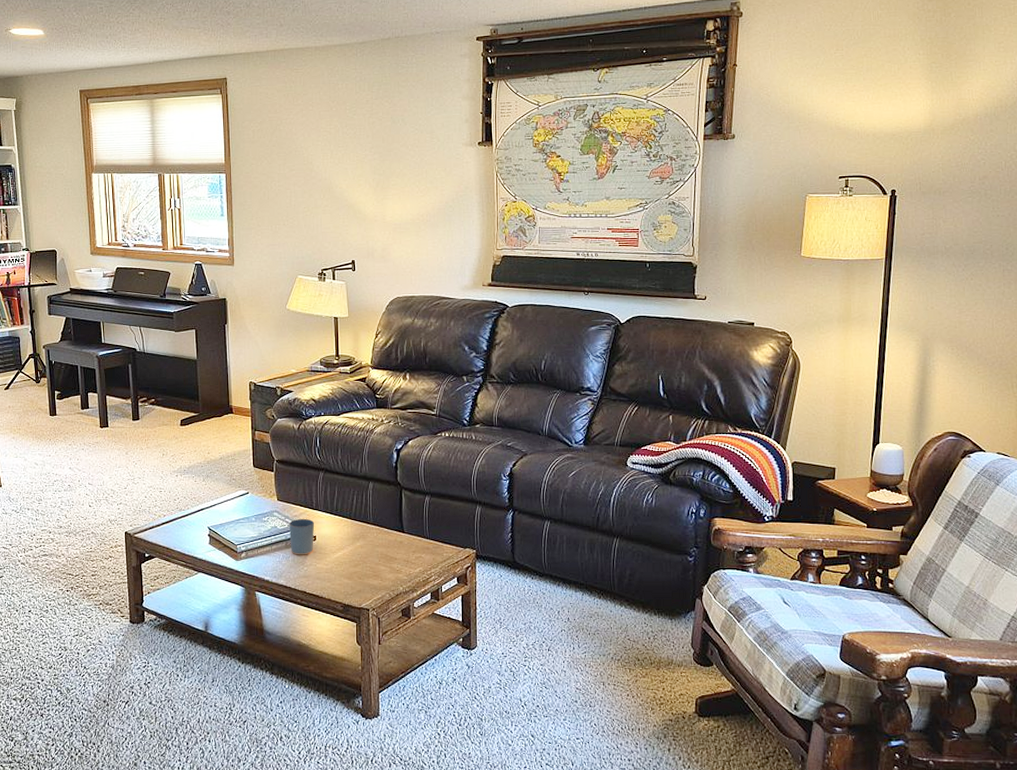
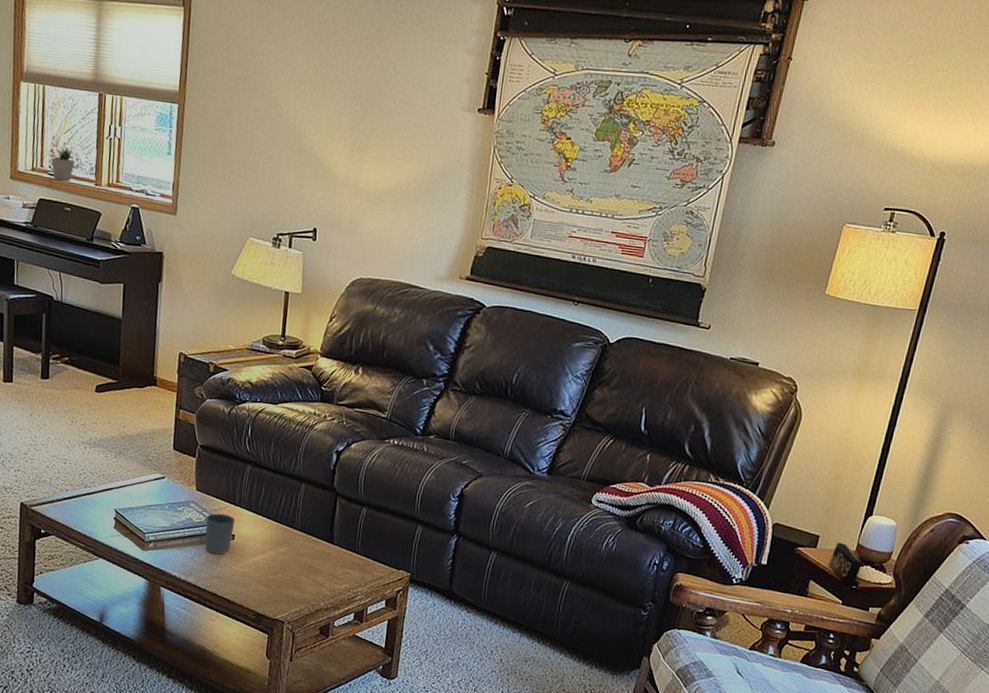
potted plant: none [123,221,143,251] -> present [50,146,75,182]
alarm clock: none [848,471,879,511] -> present [828,542,863,588]

